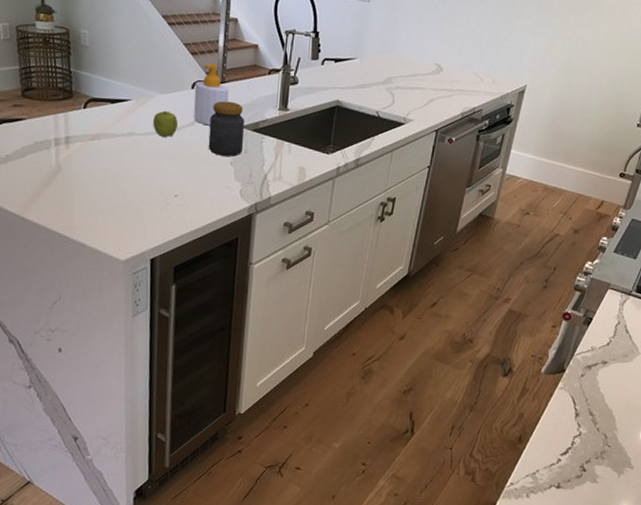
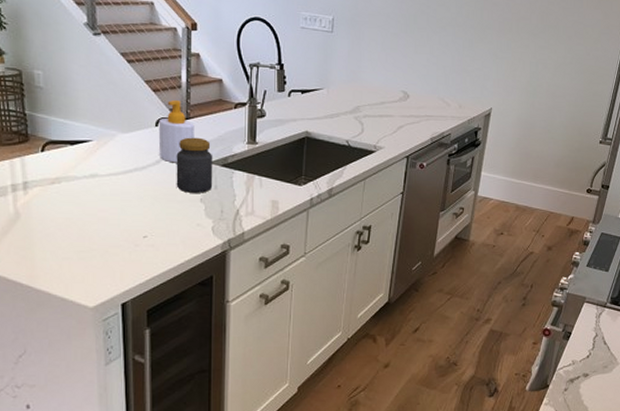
fruit: present [153,110,178,137] -> none [117,149,142,177]

